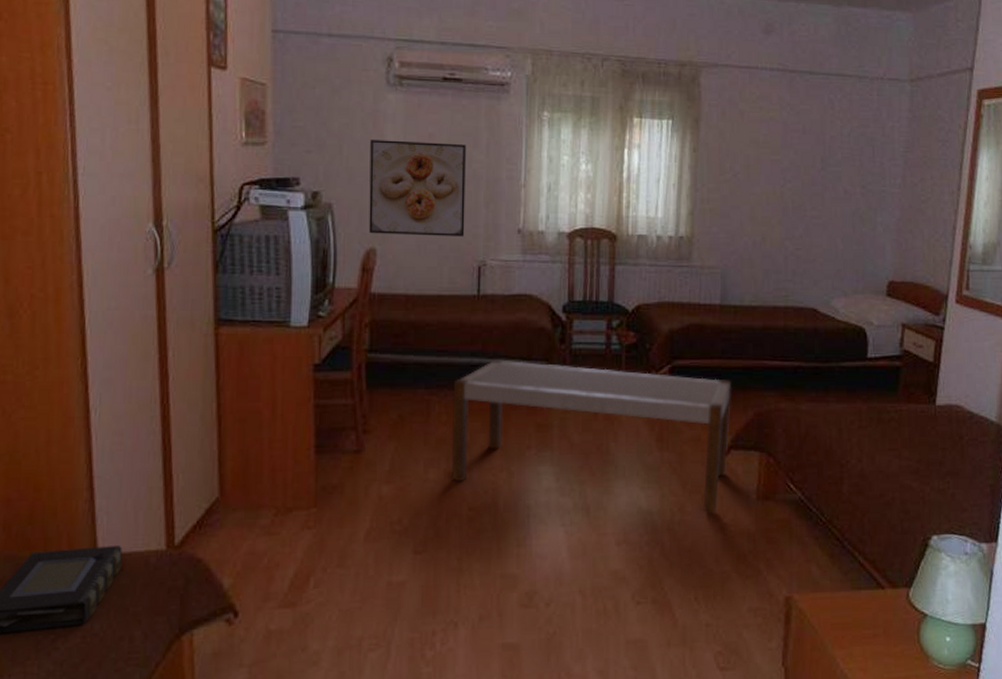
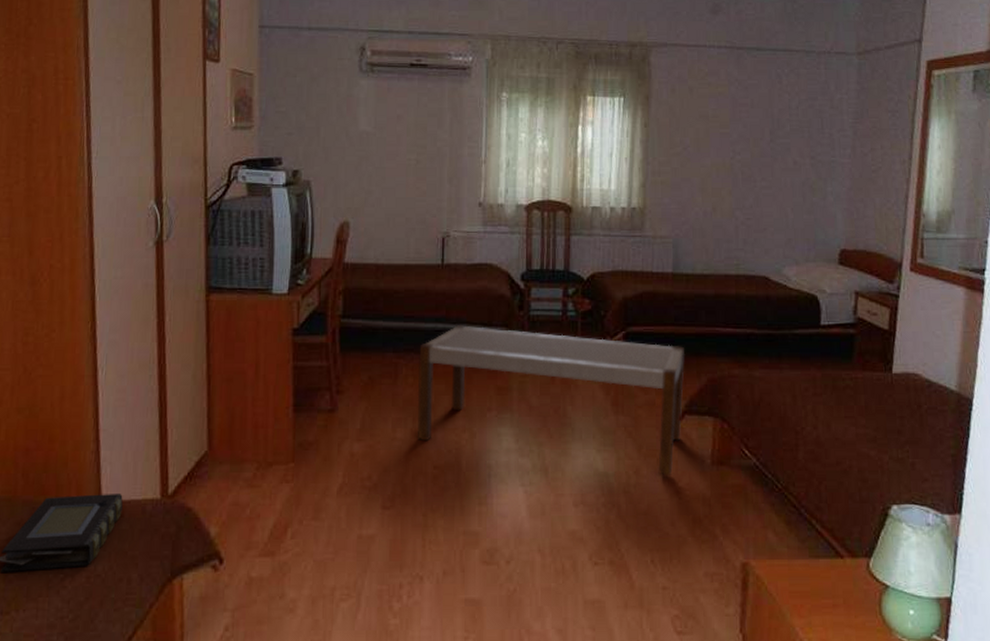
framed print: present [368,140,466,237] -> none [343,122,431,210]

